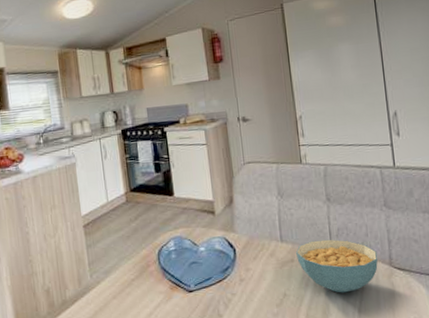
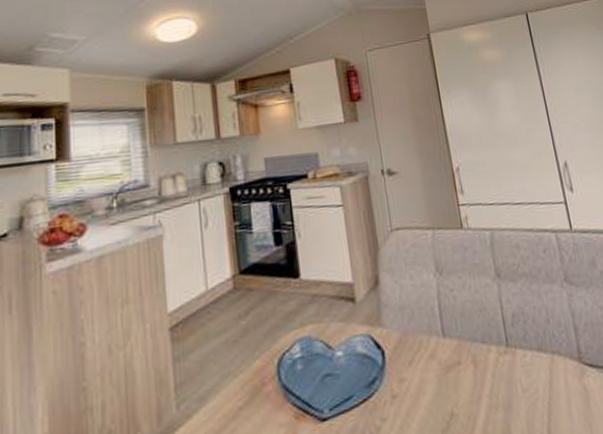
cereal bowl: present [296,239,378,293] -> none [463,329,566,406]

